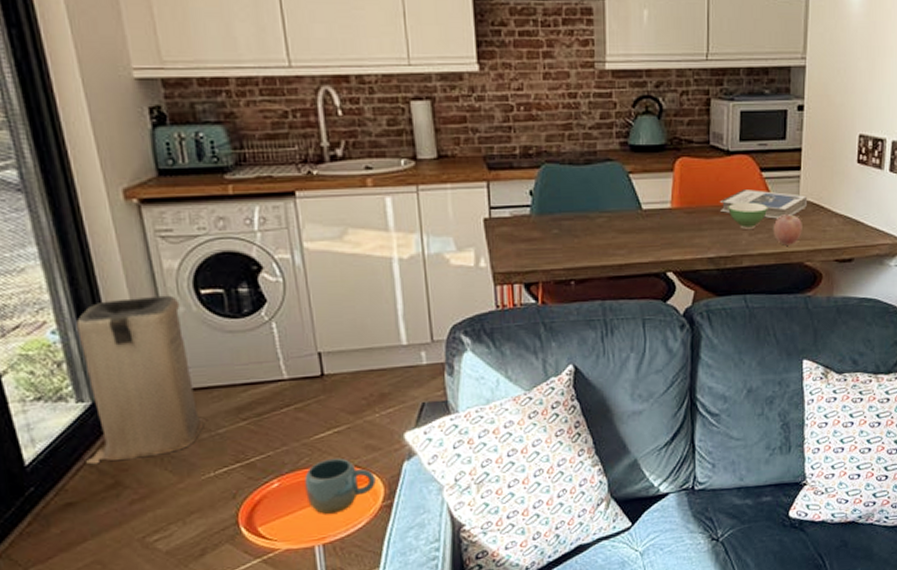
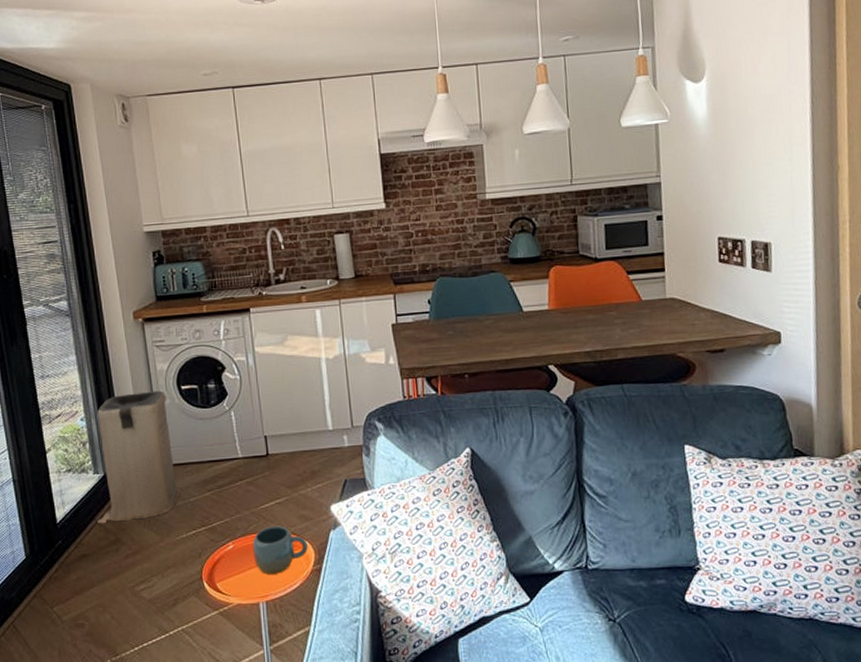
hardback book: present [719,190,807,219] -> none [591,290,674,316]
bowl: present [728,202,768,230] -> none [600,301,638,327]
fruit: present [773,214,802,246] -> none [643,311,672,339]

